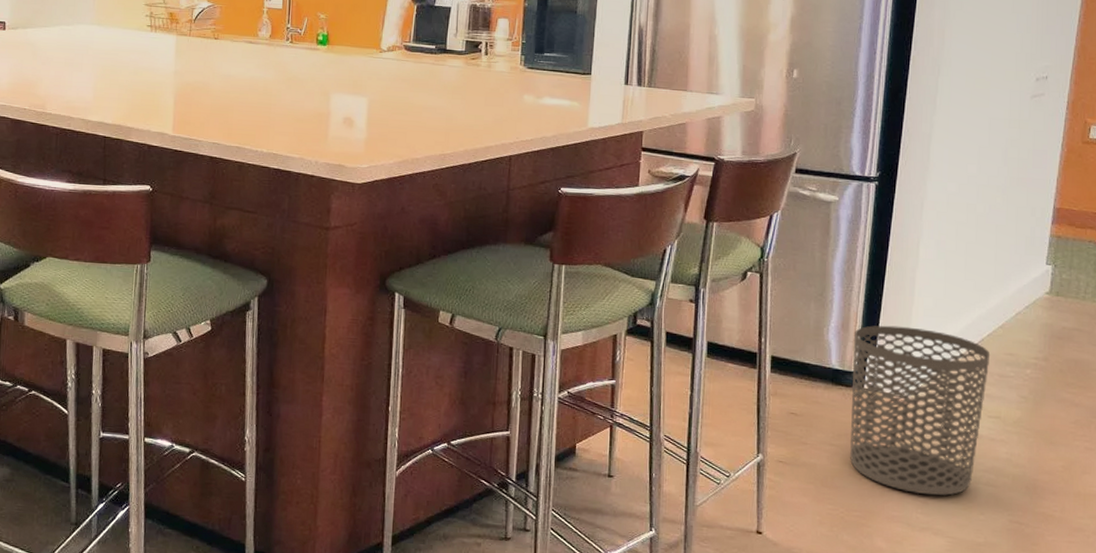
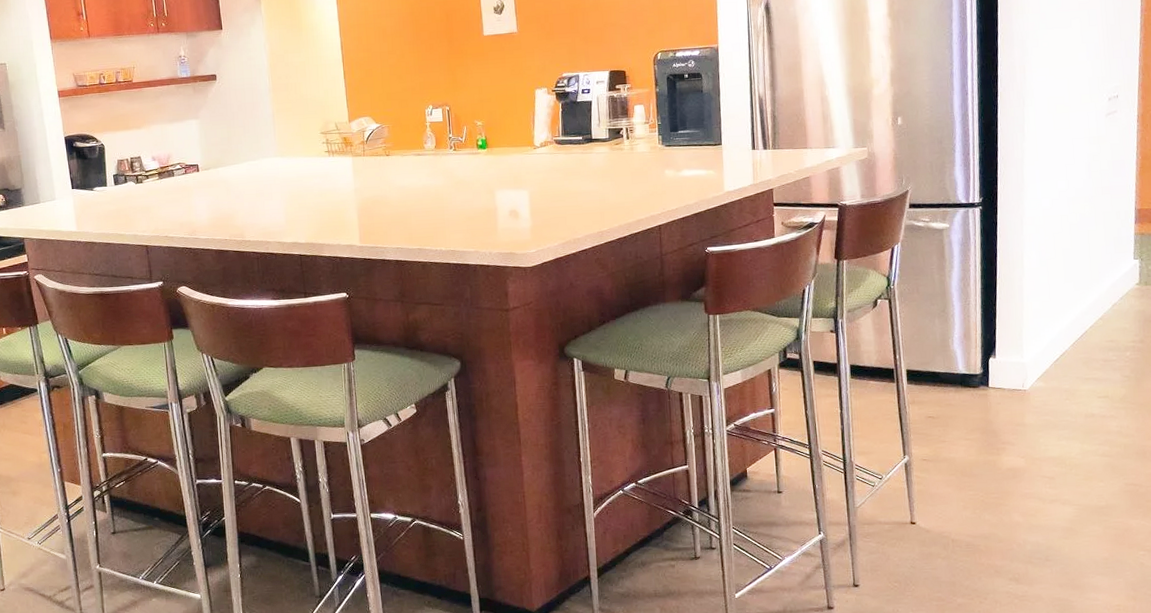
waste bin: present [850,325,991,496] -> none [976,329,1094,472]

